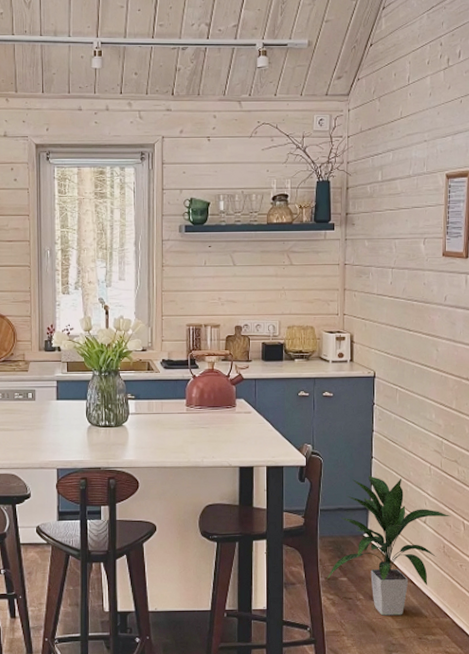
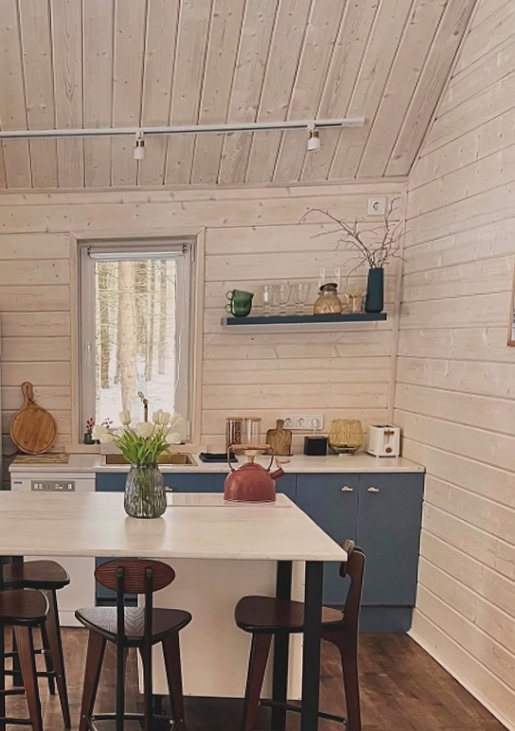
indoor plant: present [326,476,451,616] -> none [365,573,504,714]

